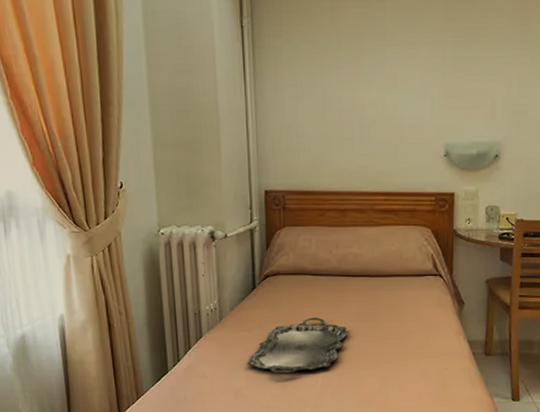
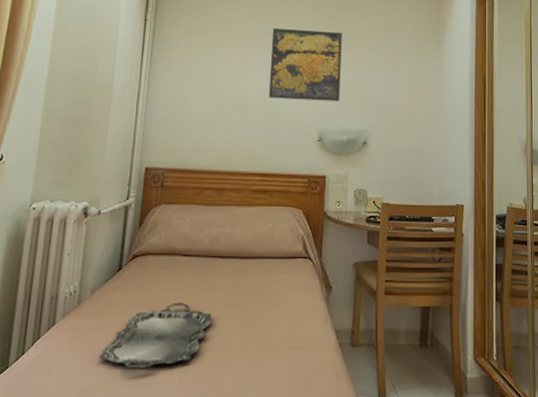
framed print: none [386,26,469,111] -> present [268,27,342,102]

